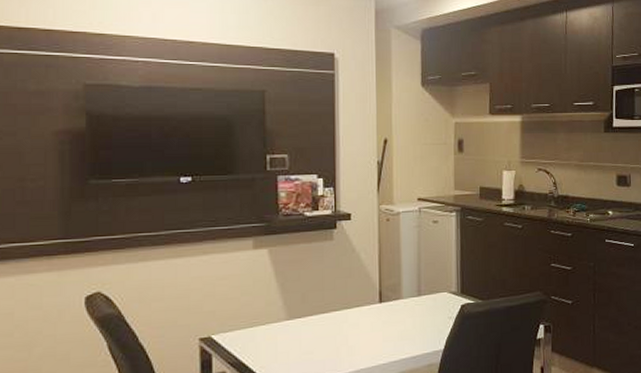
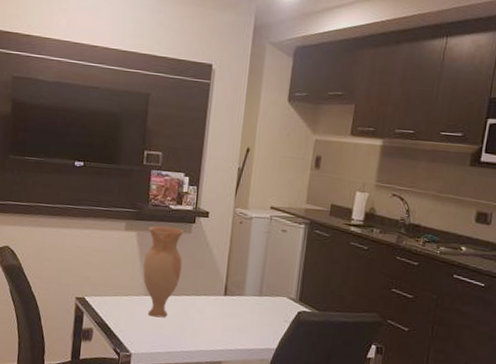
vase: none [281,237,327,343] -> present [143,226,184,318]

